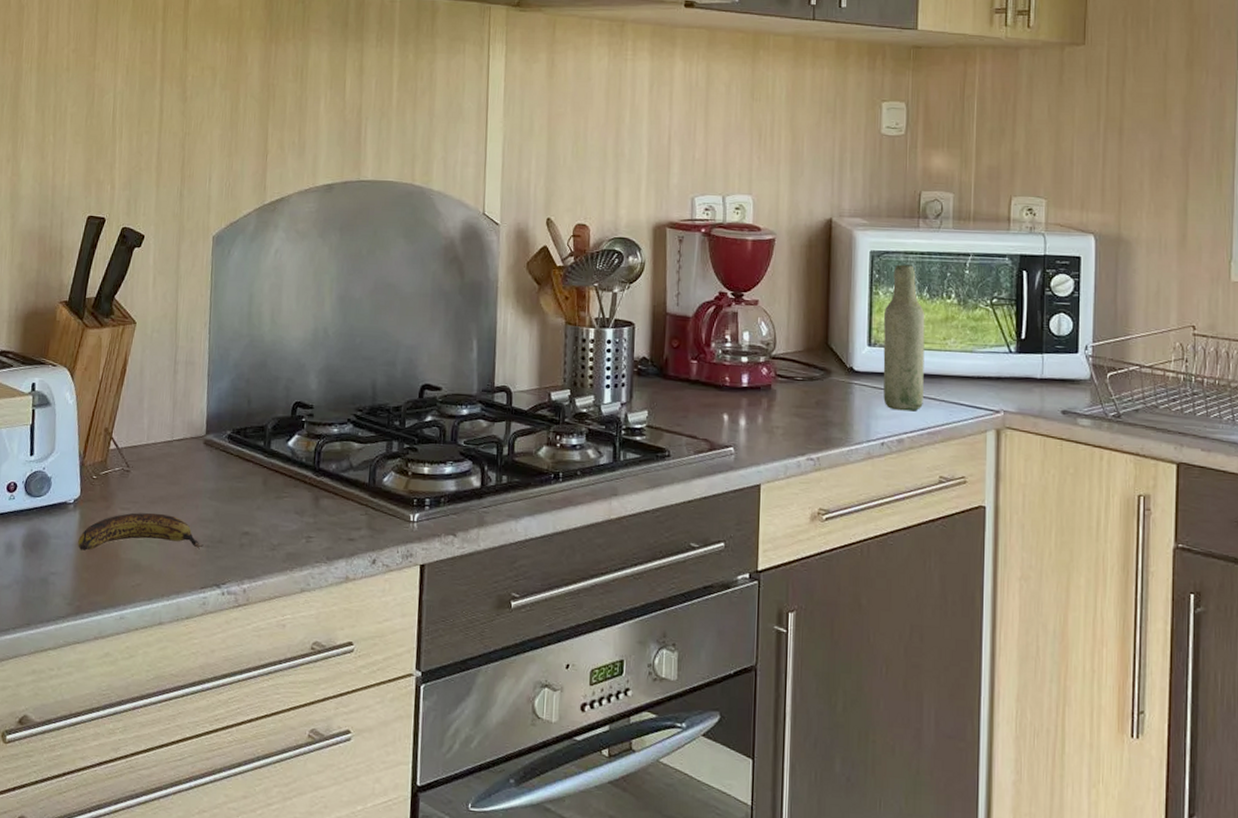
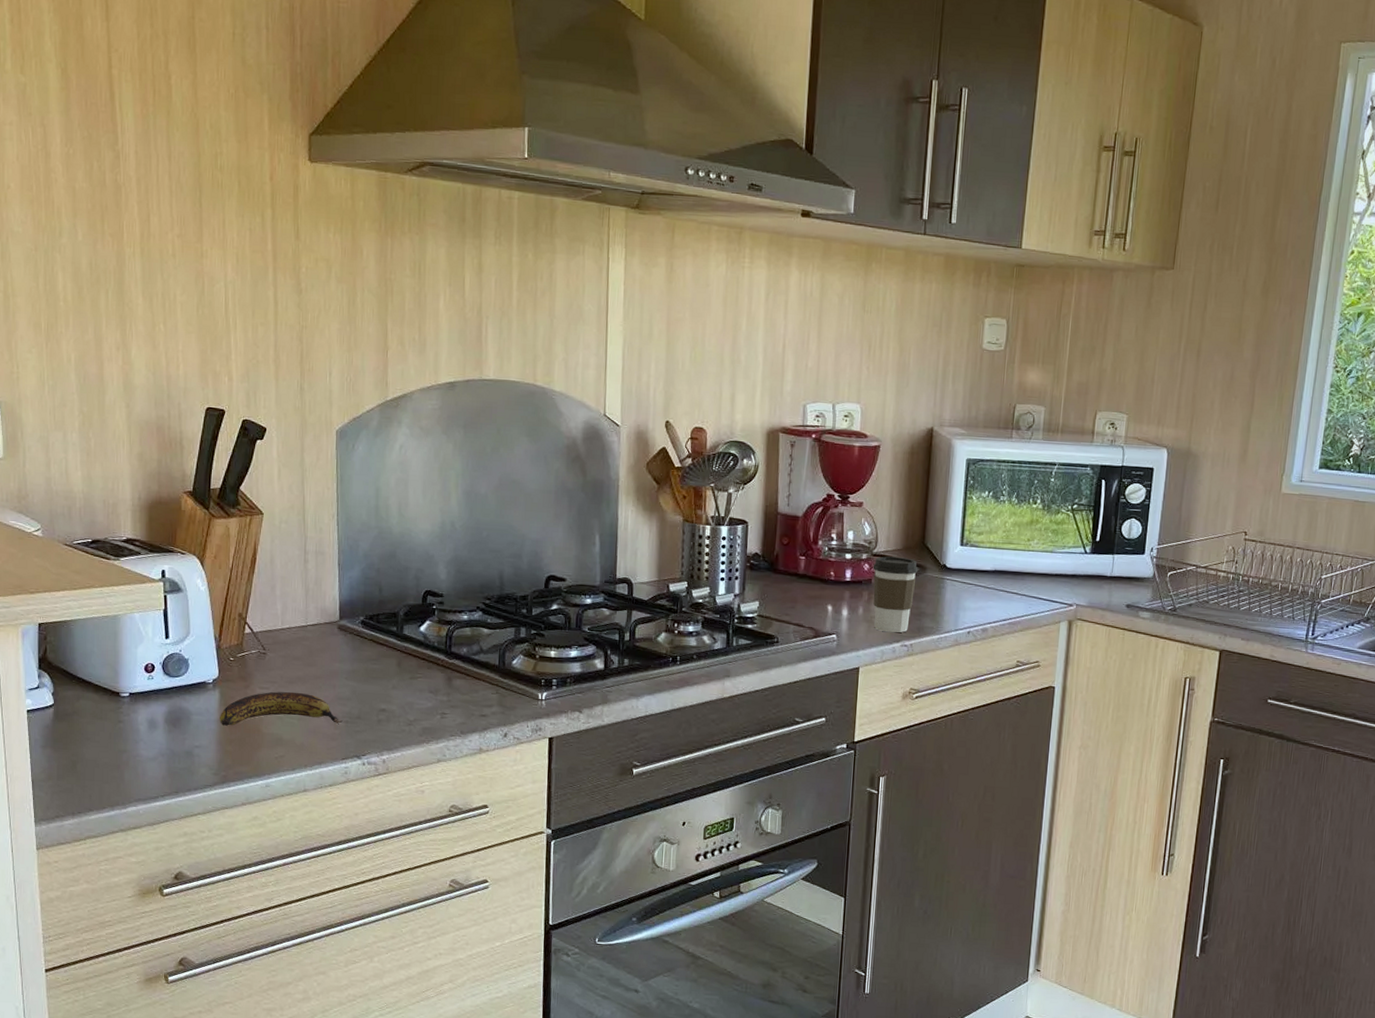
coffee cup: none [772,359,823,445] -> present [873,556,919,633]
bottle: present [883,264,925,412] -> none [971,471,1013,604]

